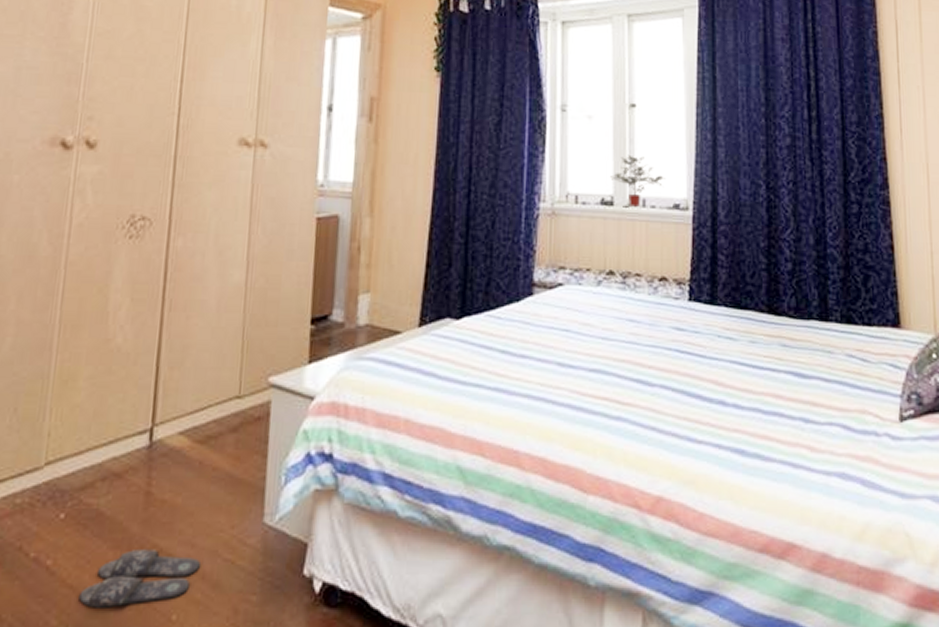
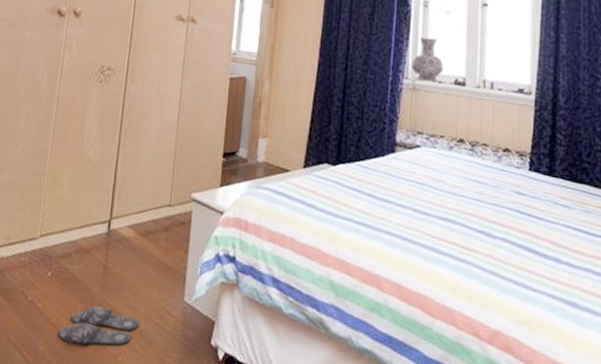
vase: none [549,149,587,204] -> present [411,37,443,82]
potted plant: present [610,154,666,207] -> none [463,45,512,89]

